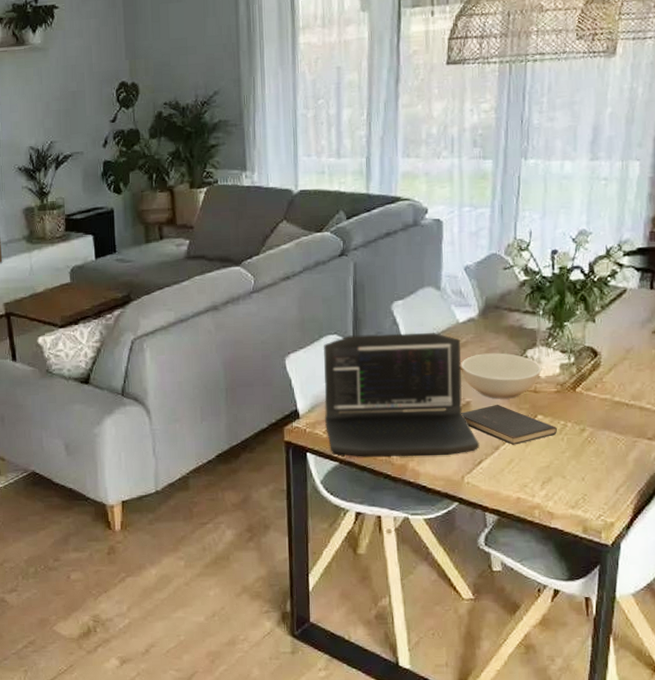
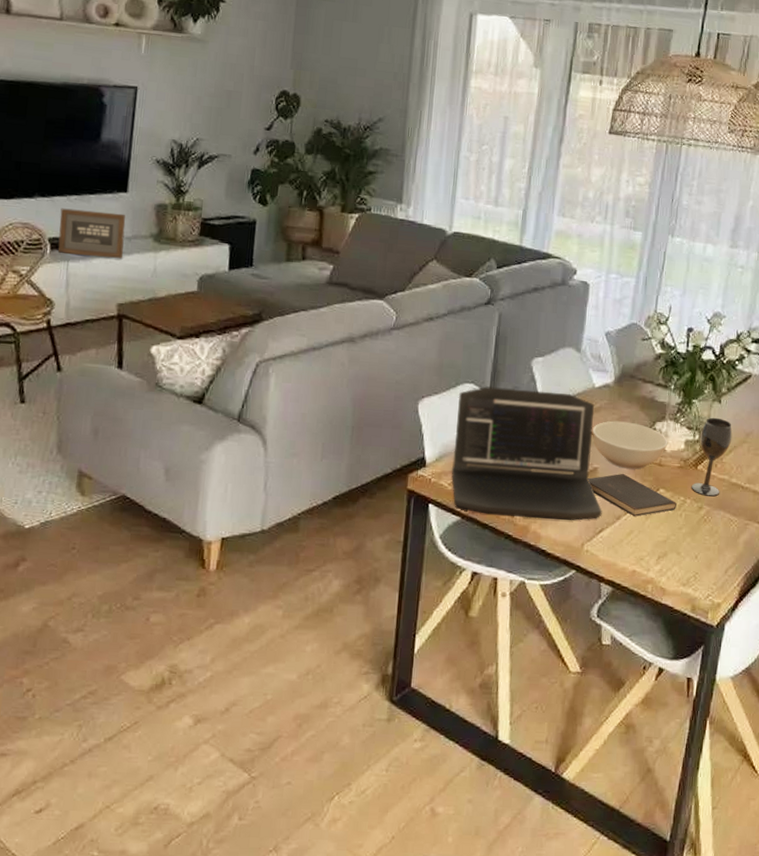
wine glass: none [571,337,611,418] -> present [691,417,733,497]

